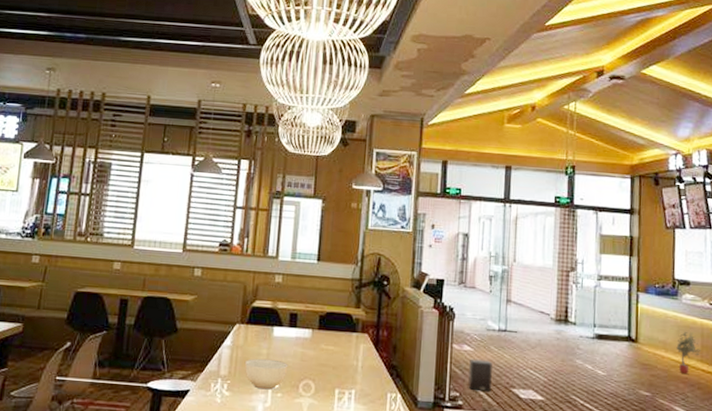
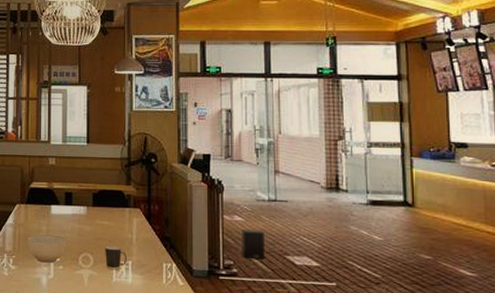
mug: none [327,373,350,399] -> present [105,246,127,270]
potted tree: present [676,331,702,375] -> none [457,193,485,237]

